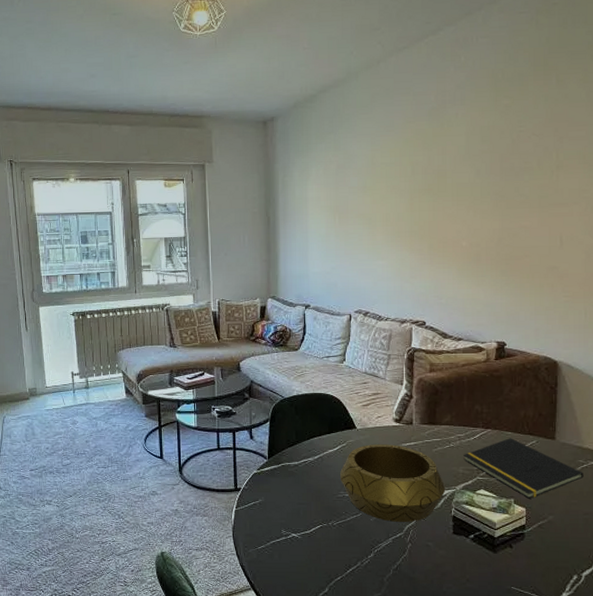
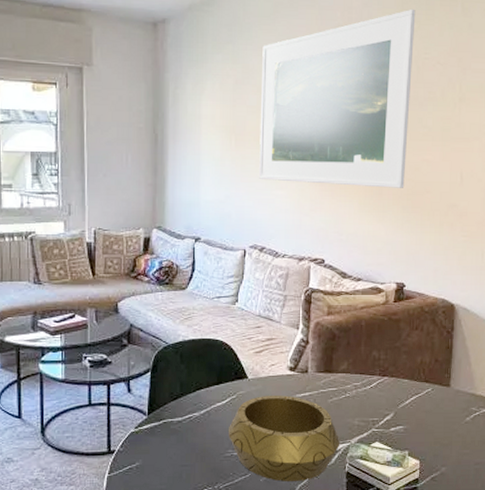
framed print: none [361,86,509,254] -> present [259,9,416,188]
notepad: present [463,438,584,499] -> none [359,386,476,450]

